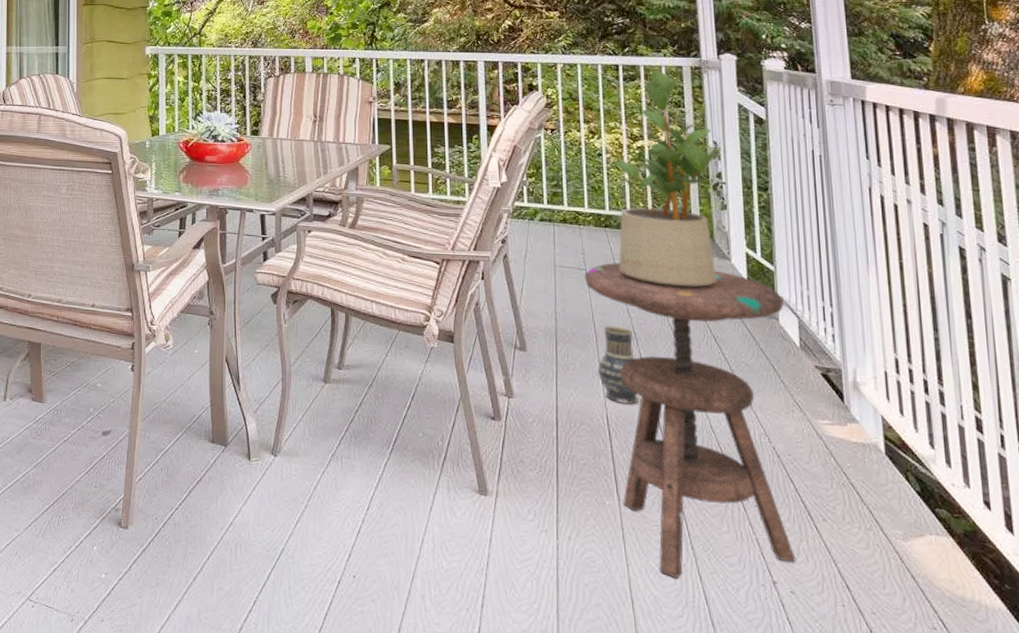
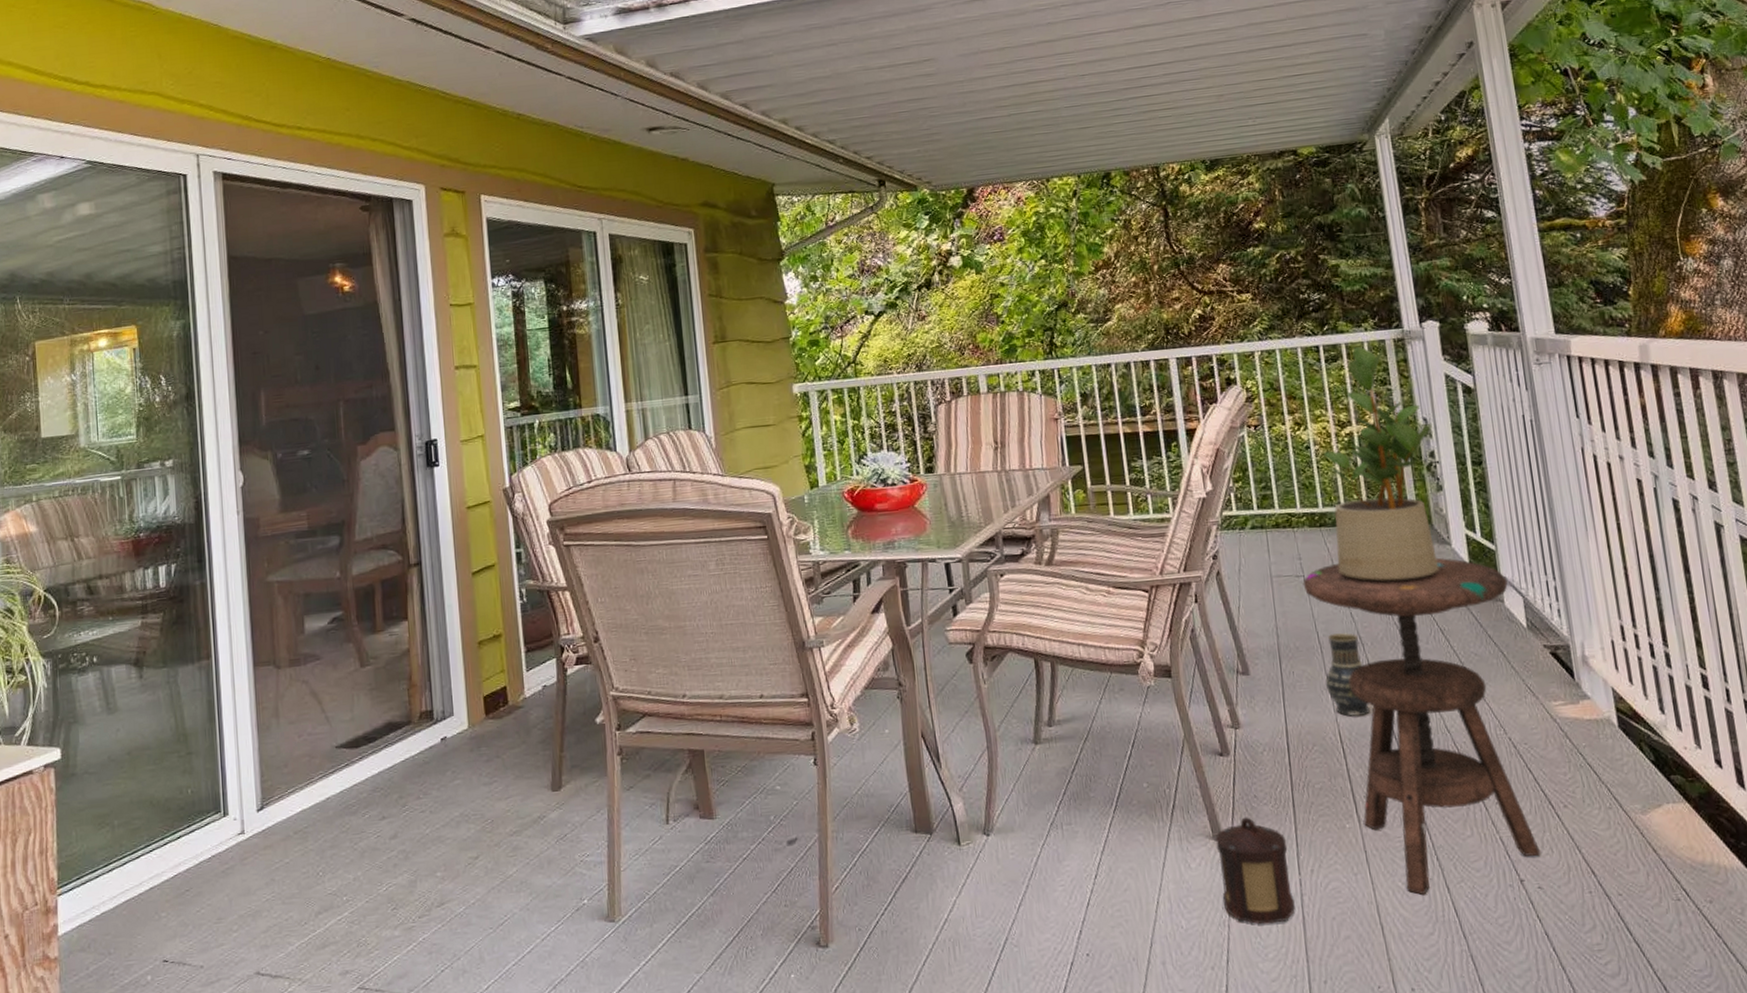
lantern: none [481,478,550,580] -> present [1215,817,1295,924]

